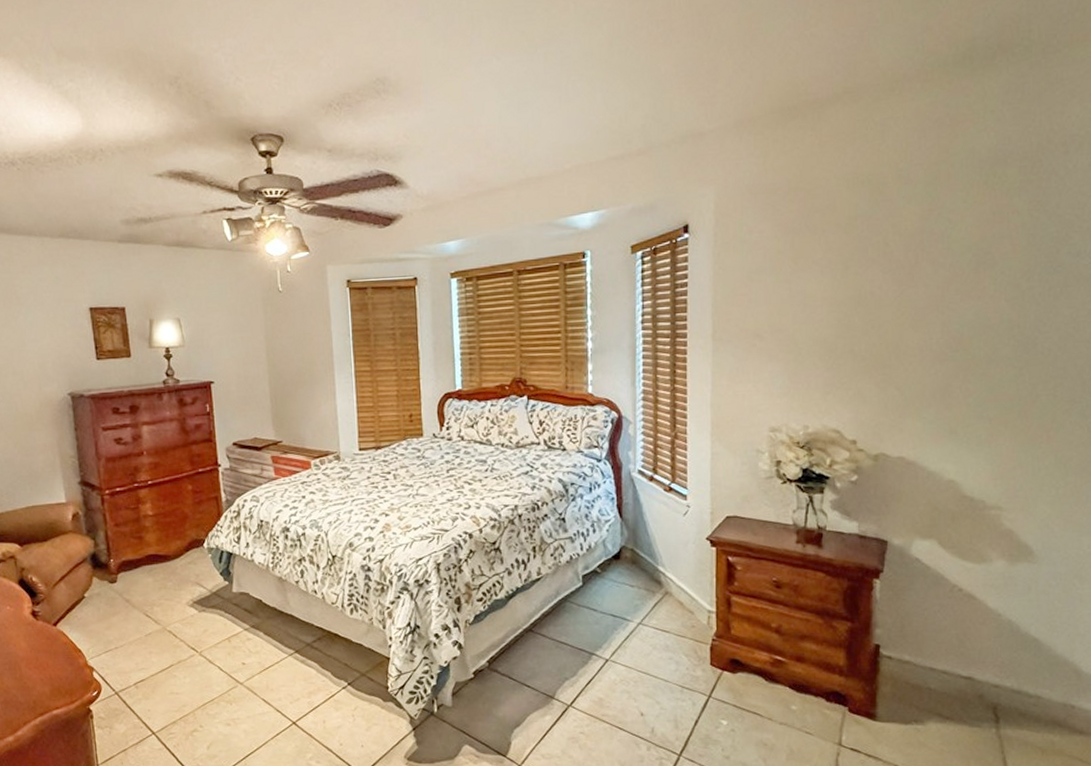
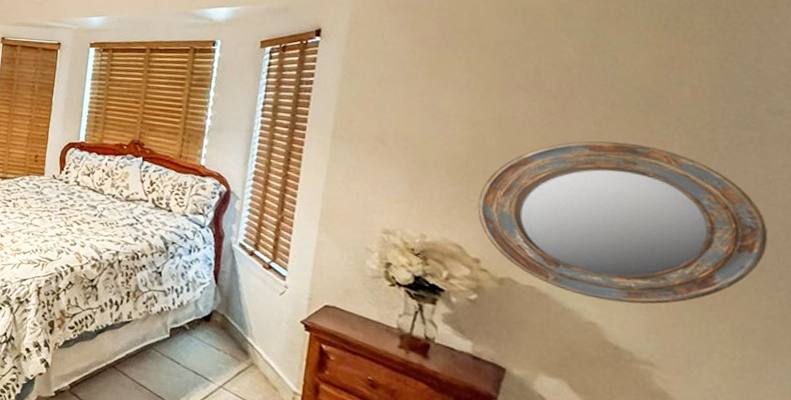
home mirror: none [849,302,1076,457] -> present [477,141,769,304]

